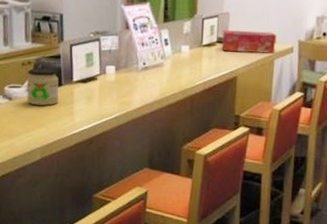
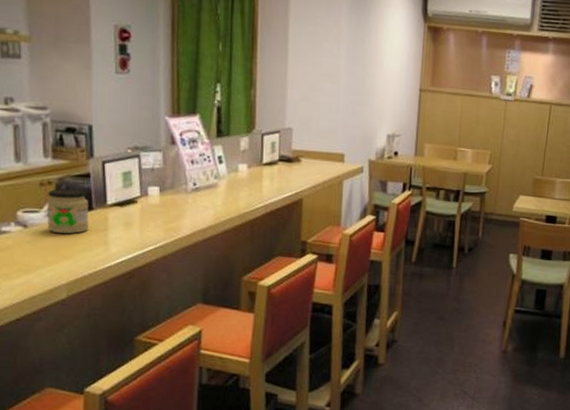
tissue box: present [222,30,276,54] -> none [284,147,345,174]

